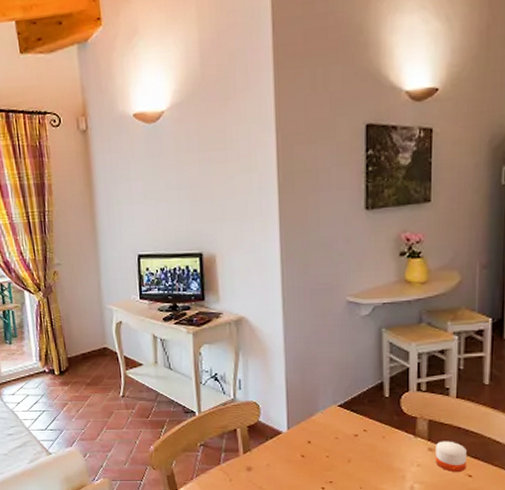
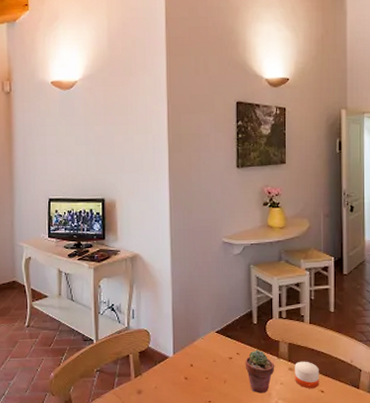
potted succulent: none [374,427,411,475] -> present [245,350,275,393]

